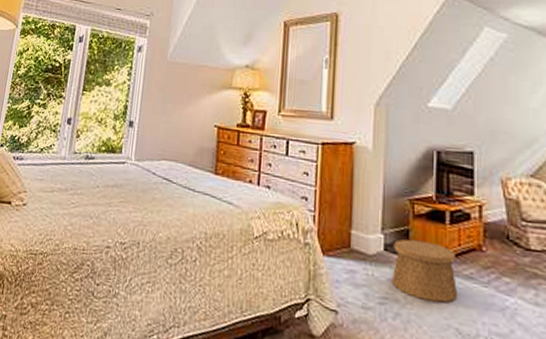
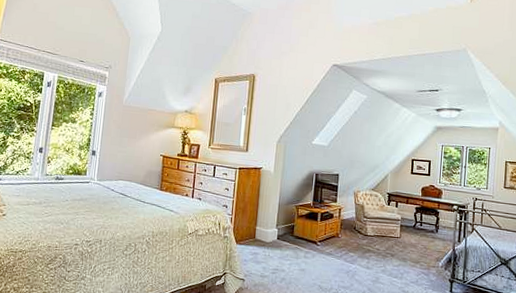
basket: present [392,238,459,303] -> none [281,231,322,270]

